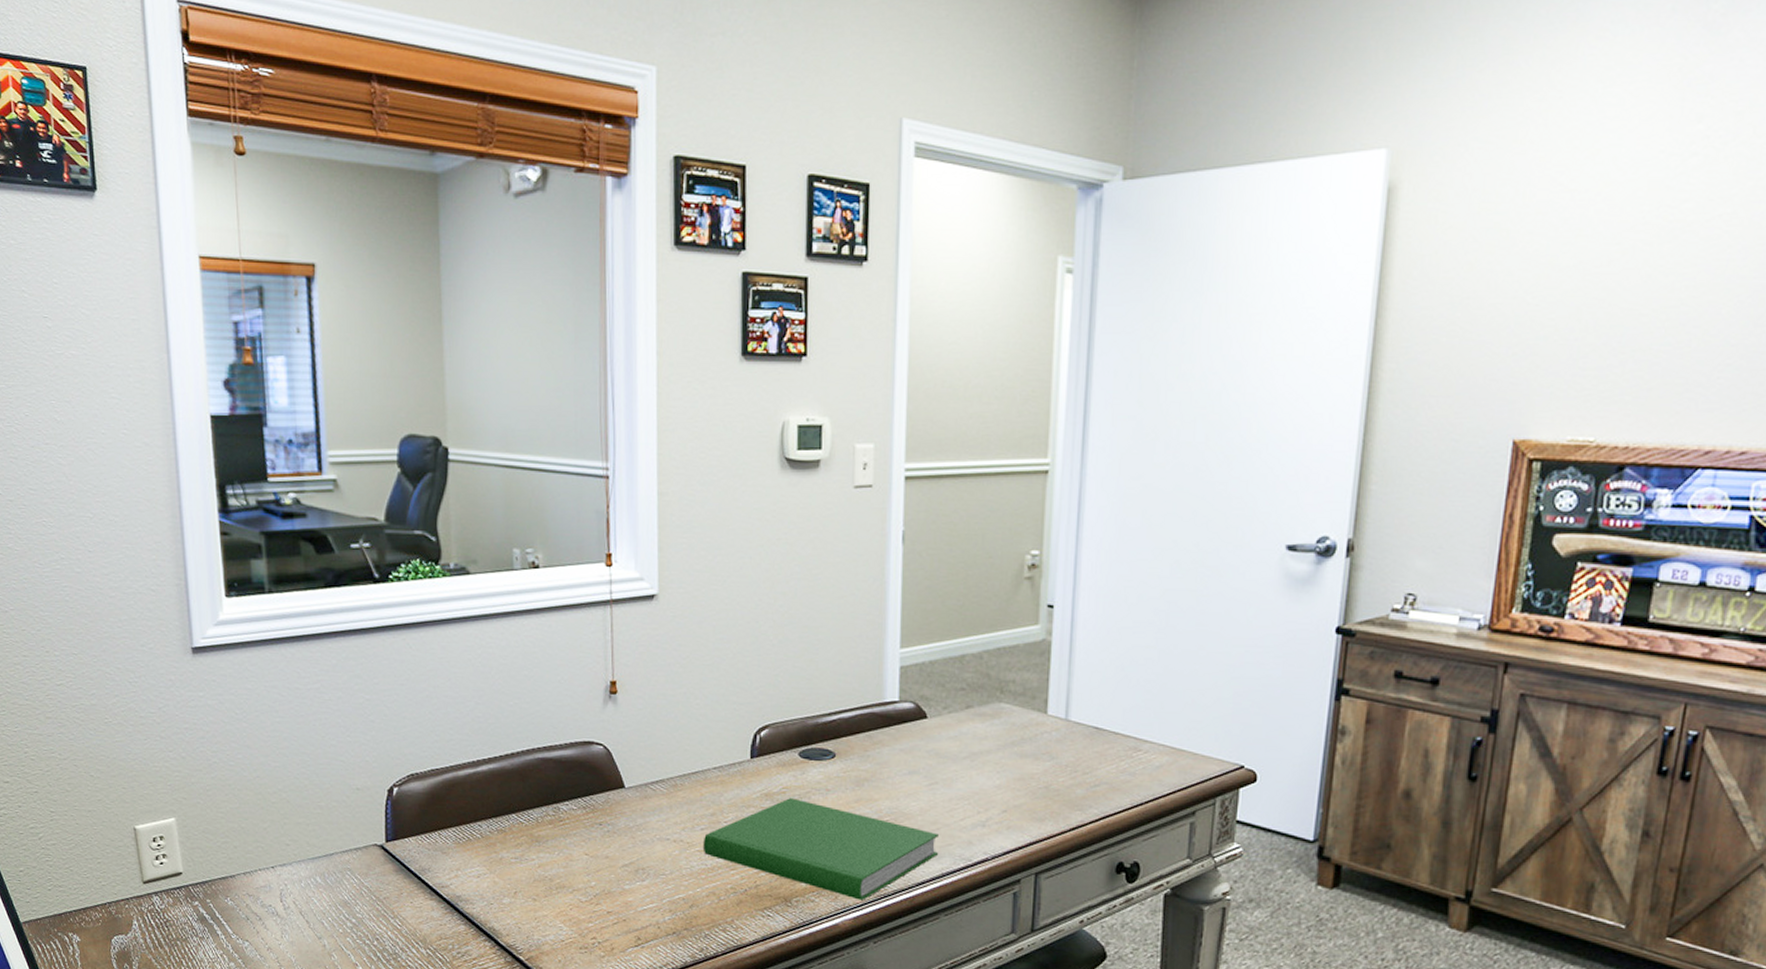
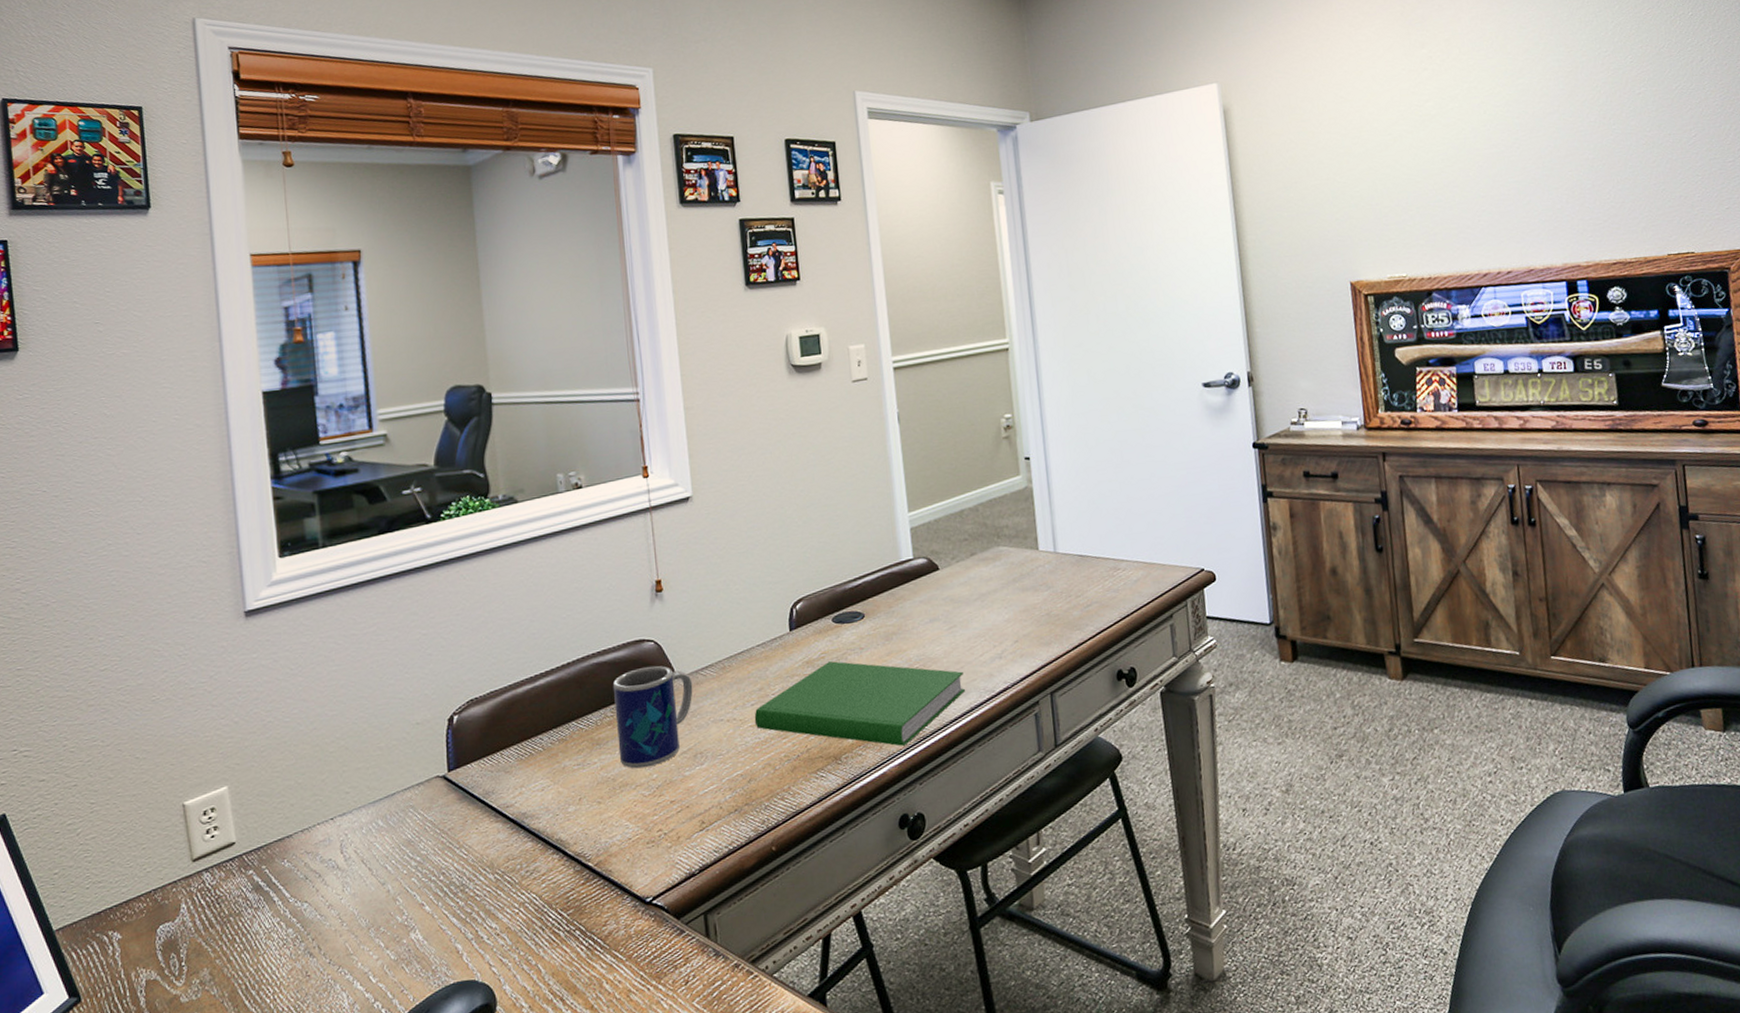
mug: none [556,770,641,874] -> present [612,665,693,769]

